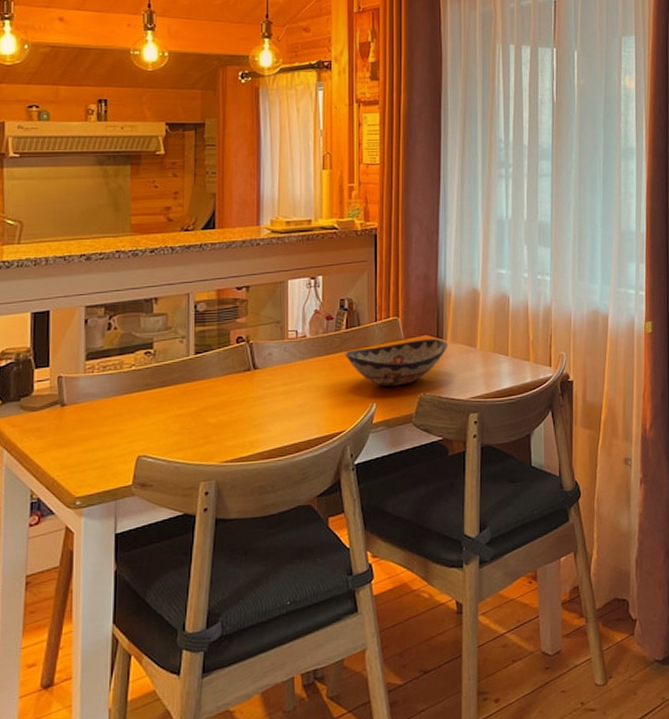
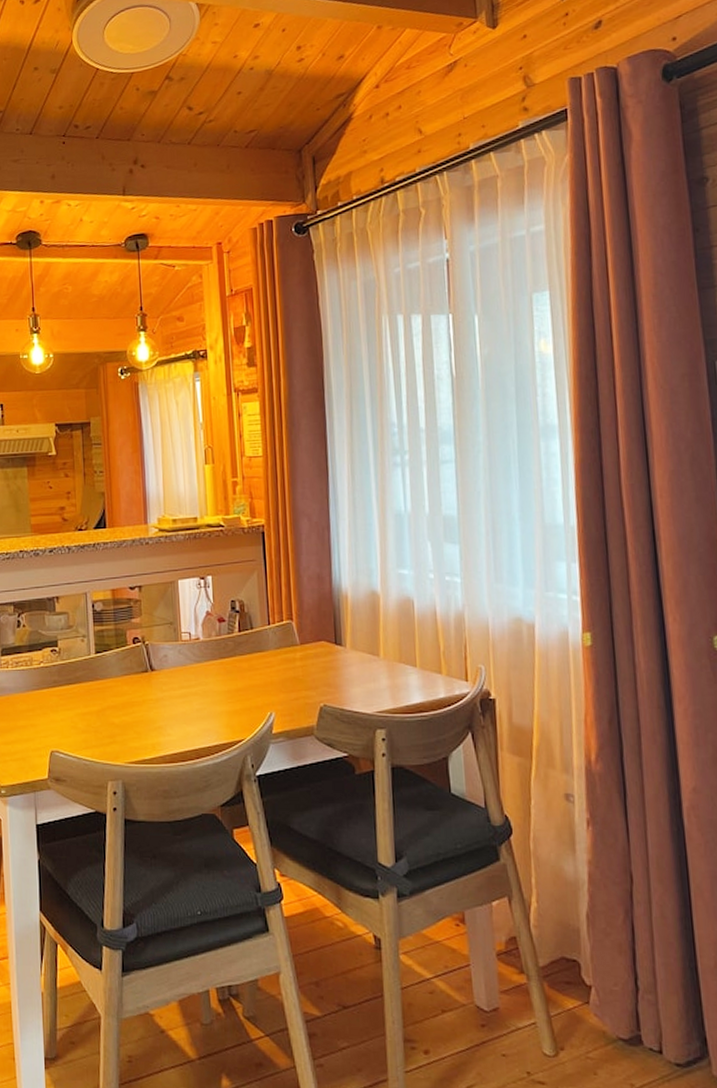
decorative bowl: present [345,338,447,387] -> none [239,645,347,695]

